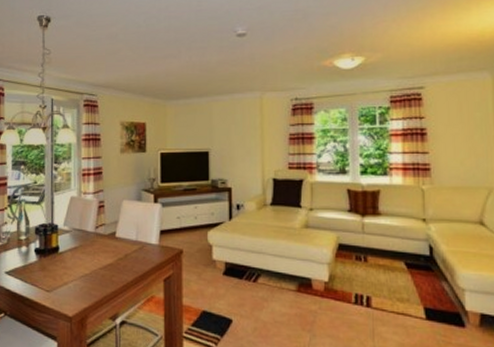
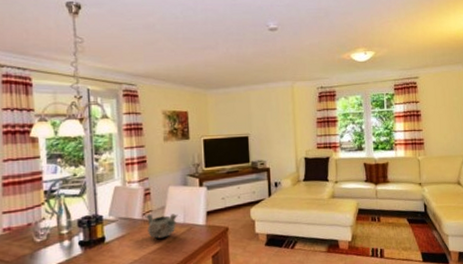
decorative bowl: none [98,227,131,254] -> present [145,214,178,239]

